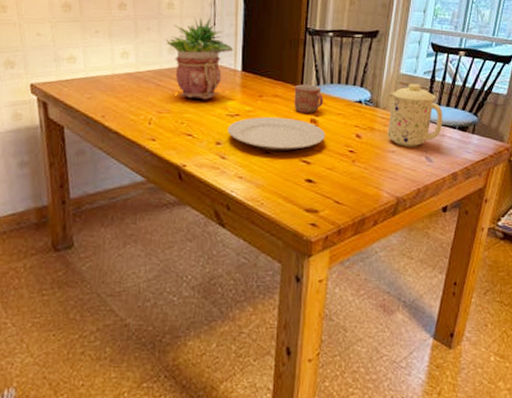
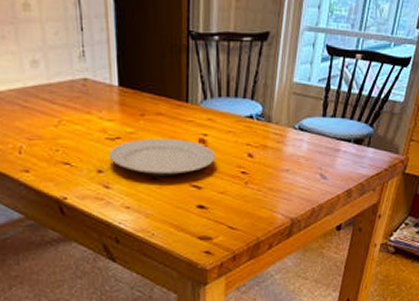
potted plant: present [166,17,234,100] -> none [27,20,107,122]
mug: present [294,84,324,113] -> none [179,99,212,132]
mug: present [388,84,443,147] -> none [281,94,338,164]

